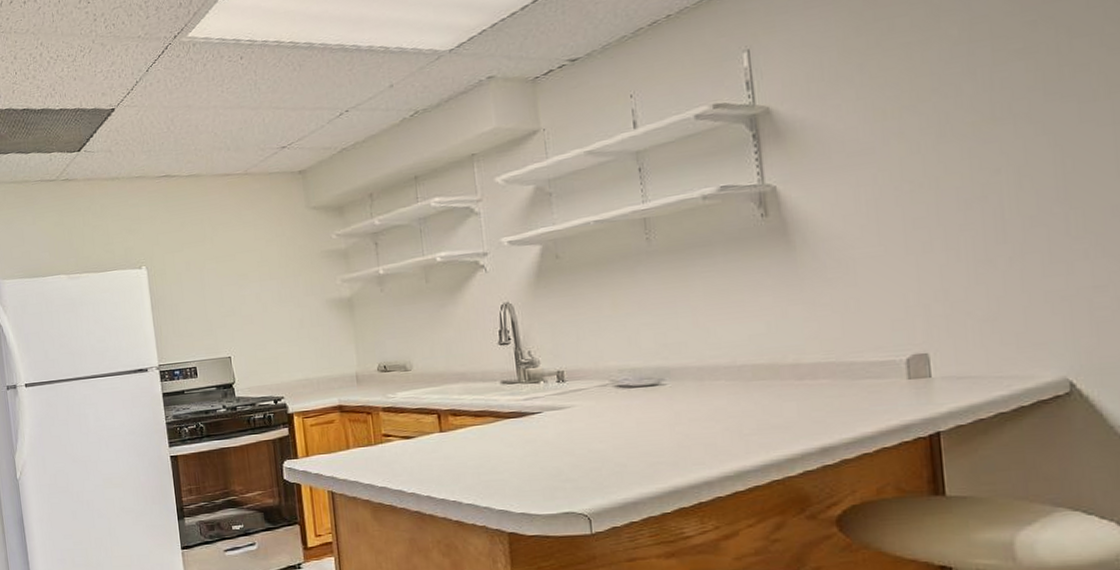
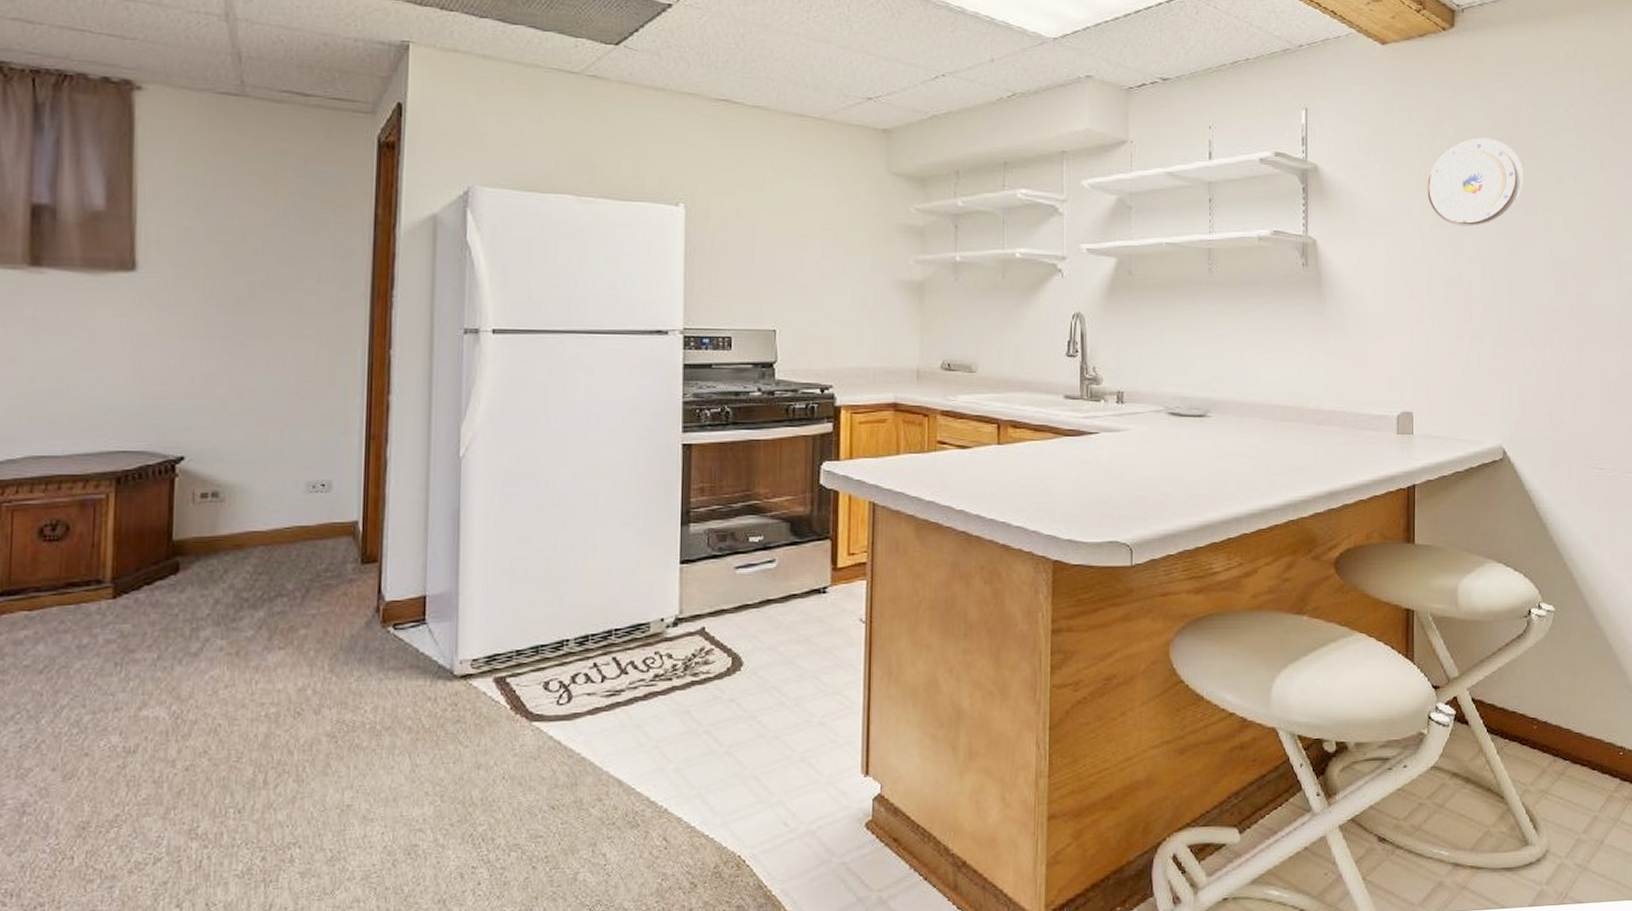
plate: none [924,24,1072,137] -> present [1427,137,1523,227]

